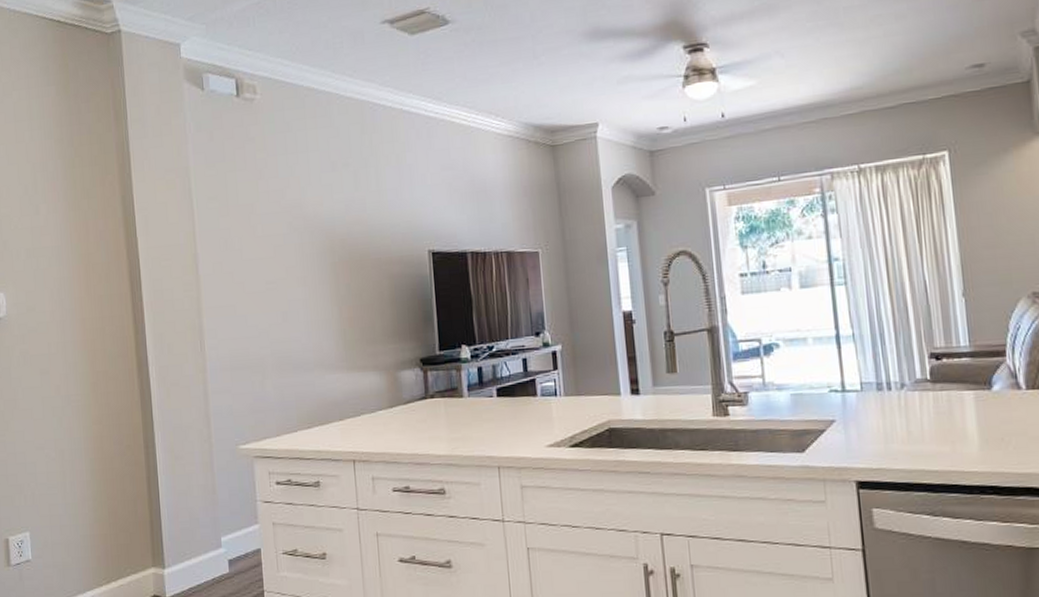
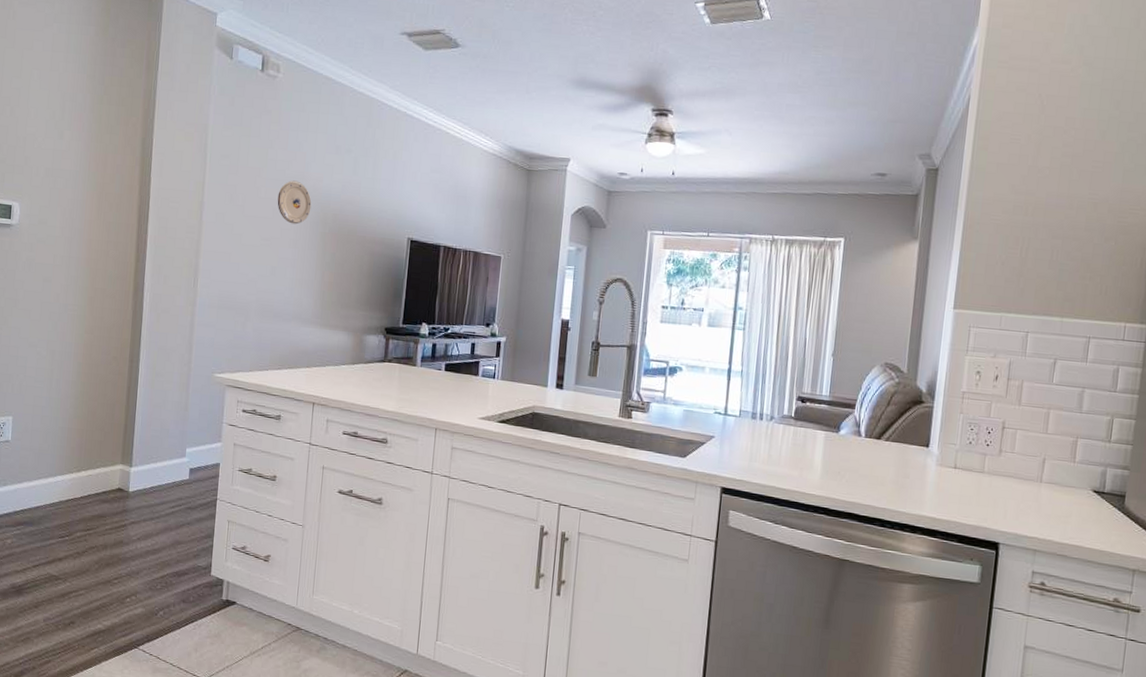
plate: none [276,210,315,260] -> present [277,180,312,225]

